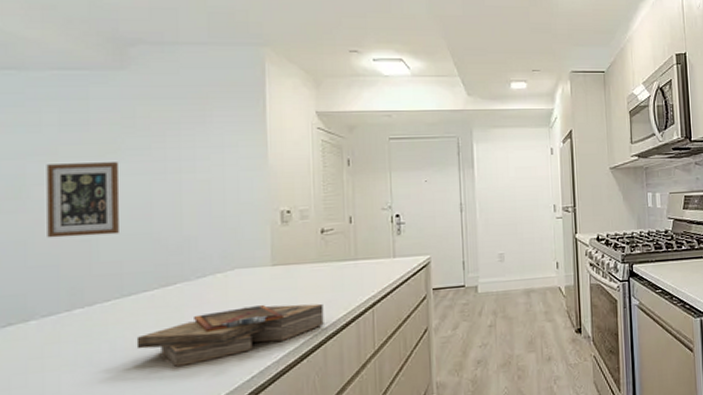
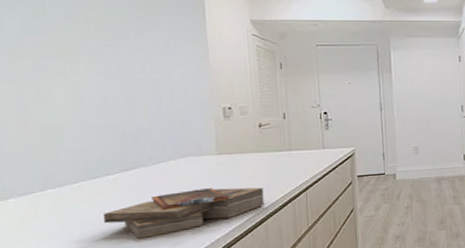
wall art: present [46,162,120,238] -> none [12,62,81,128]

